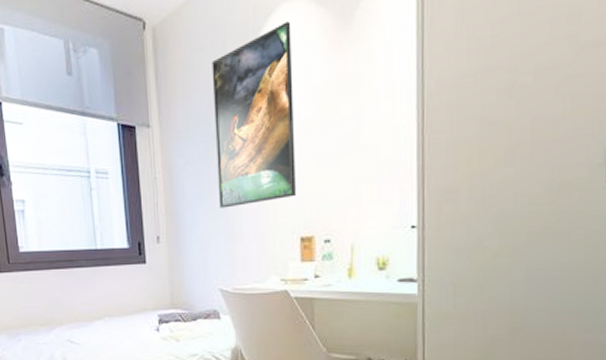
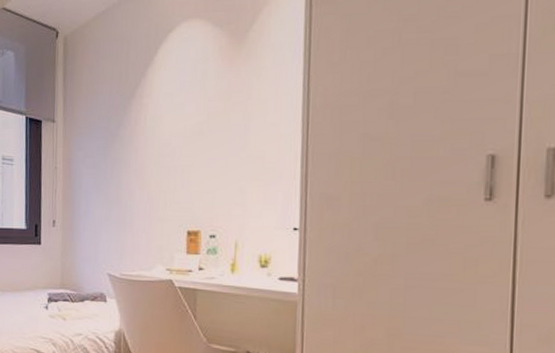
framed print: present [212,21,296,209] -> none [112,38,189,199]

